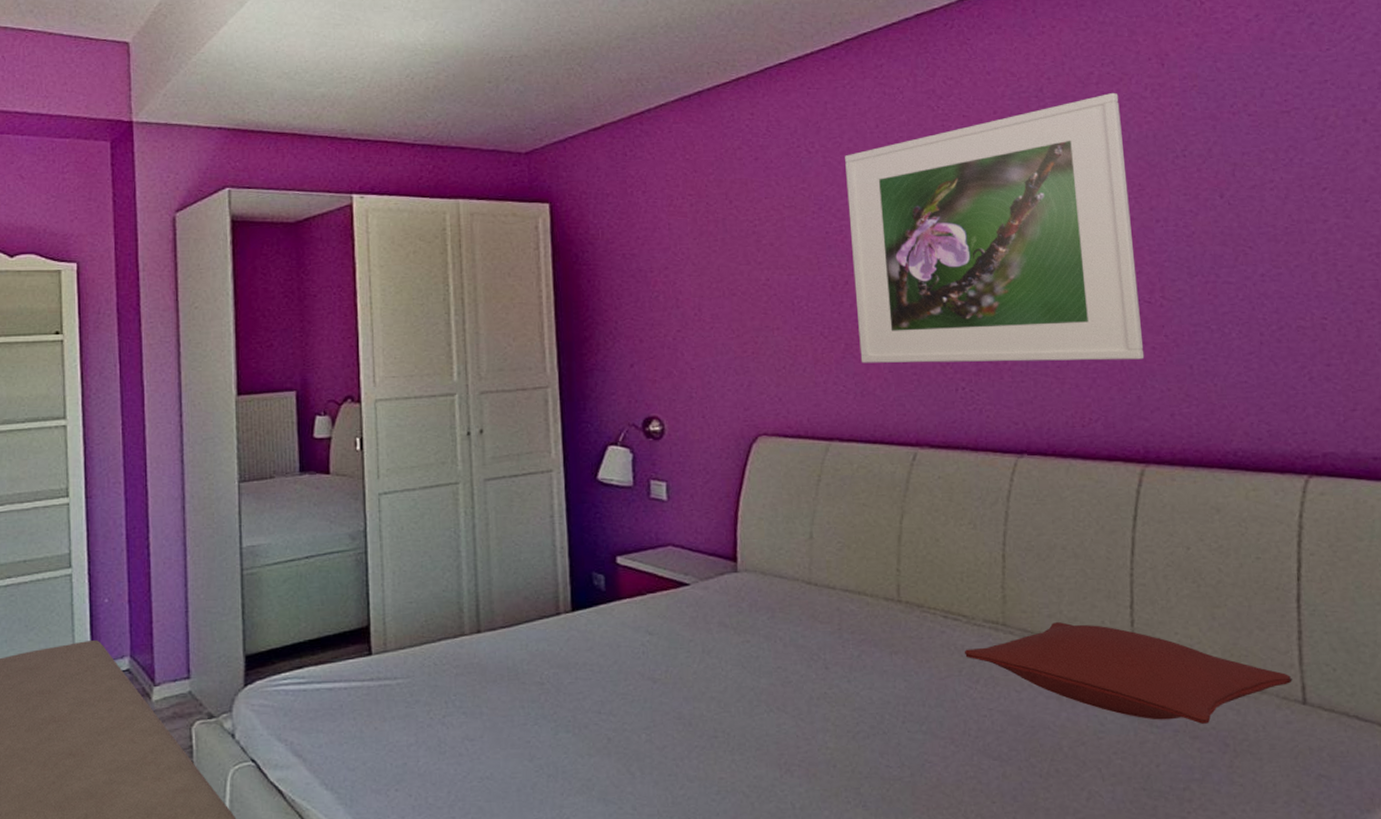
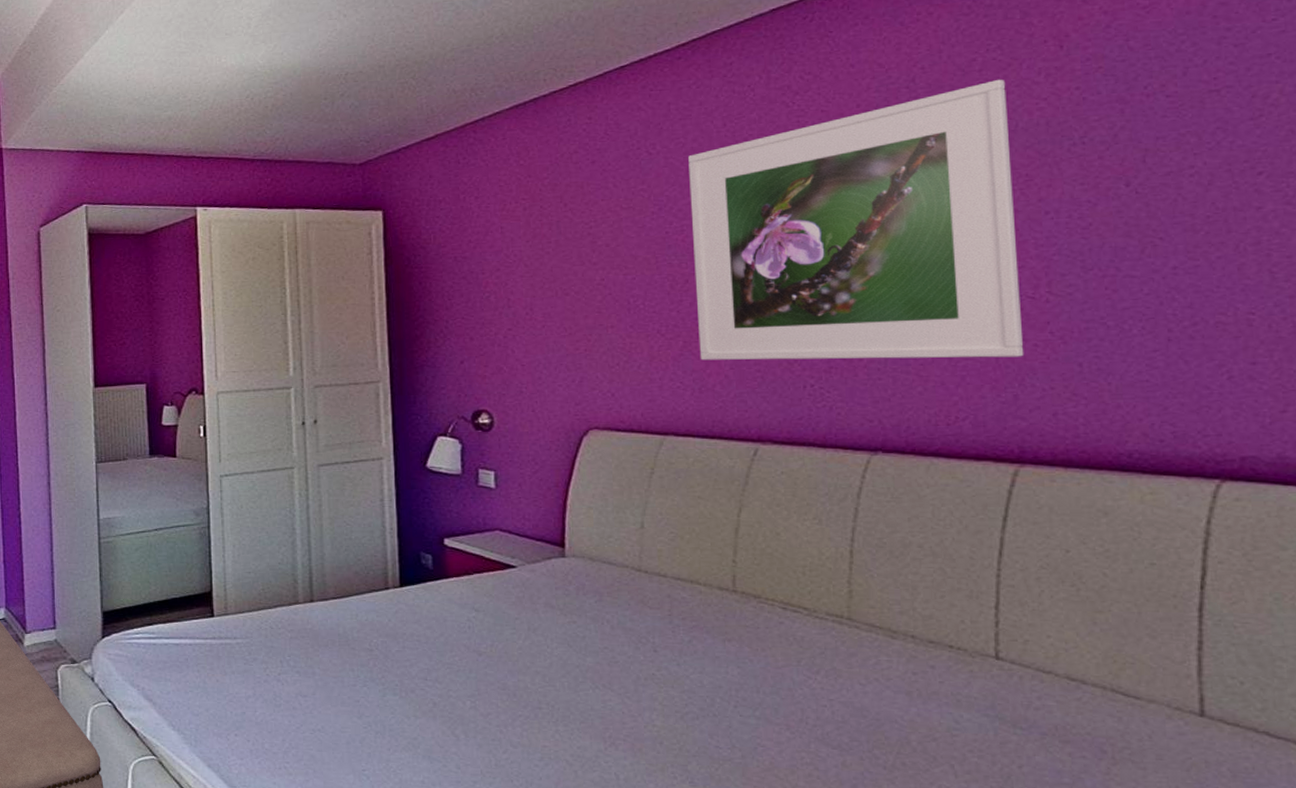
pillow: present [965,622,1292,724] -> none [805,619,1188,729]

